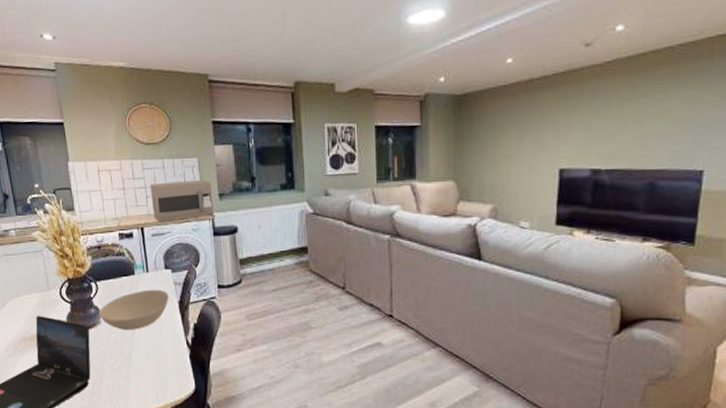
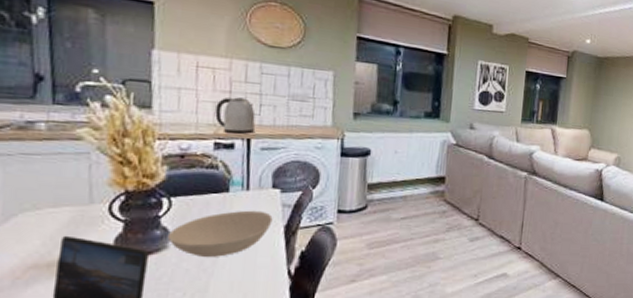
kettle: none [115,192,146,224] -> present [215,97,256,134]
microwave: present [150,179,214,222] -> none [266,91,347,136]

